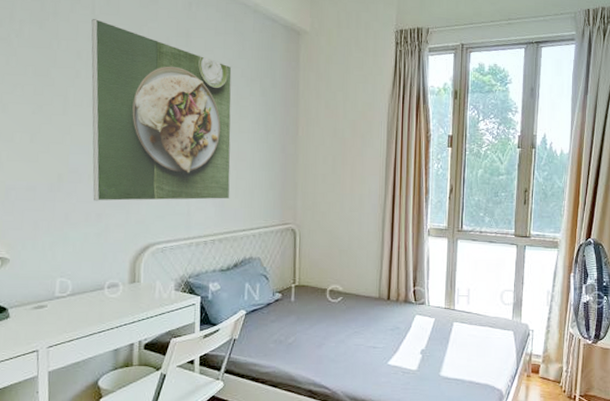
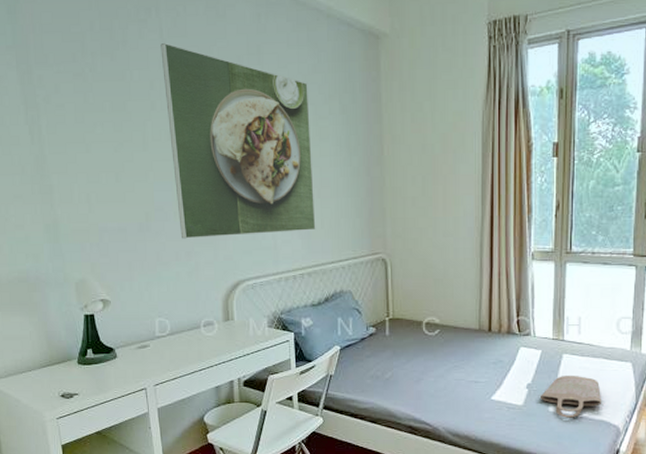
shopping bag: none [431,342,490,382] -> present [538,376,605,418]

